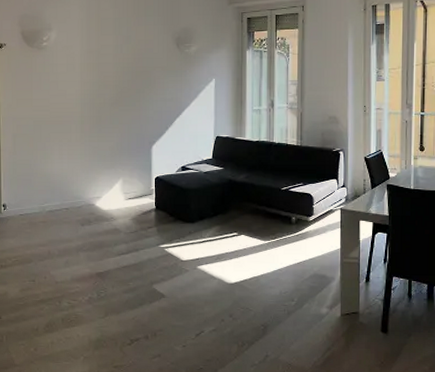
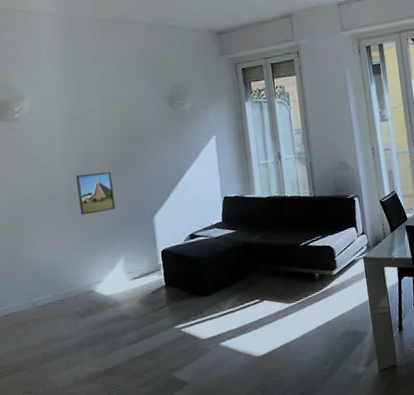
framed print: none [89,101,120,138] -> present [76,172,116,215]

